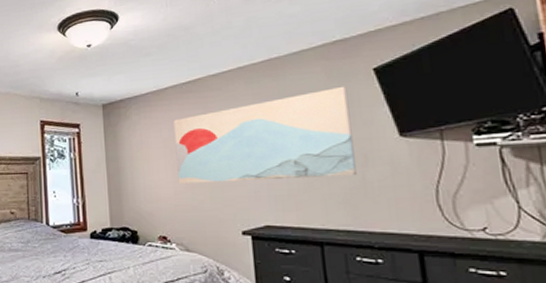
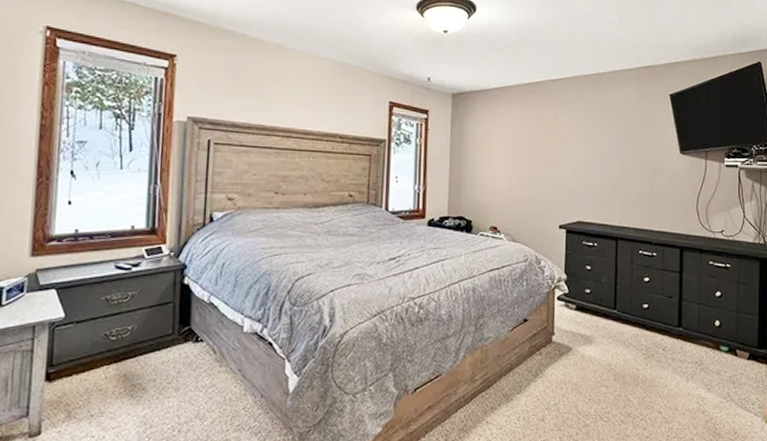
wall art: present [173,86,357,184] -> none [512,106,650,183]

